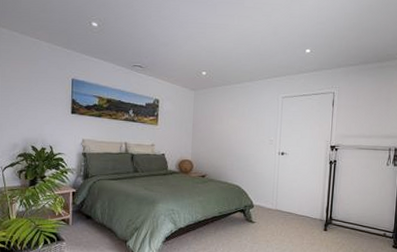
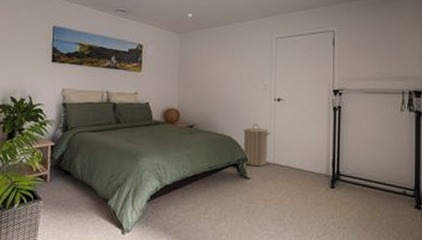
laundry hamper: none [249,174,274,212] -> present [242,124,270,167]

